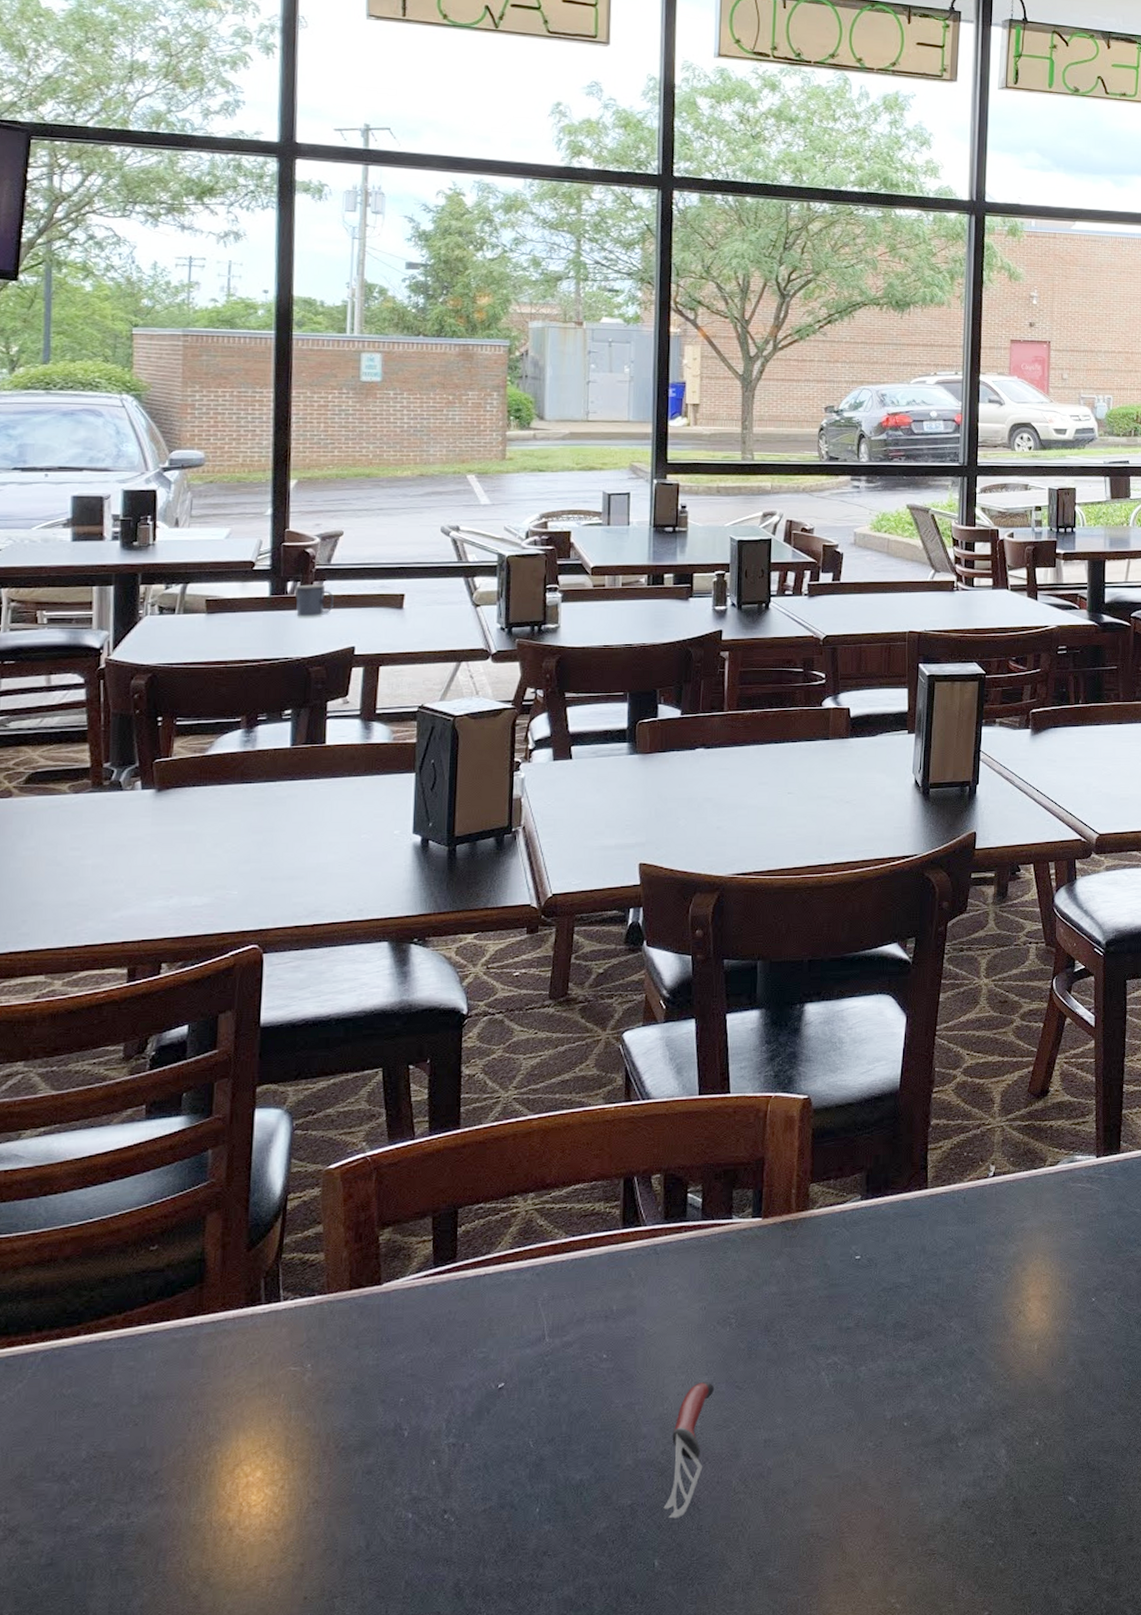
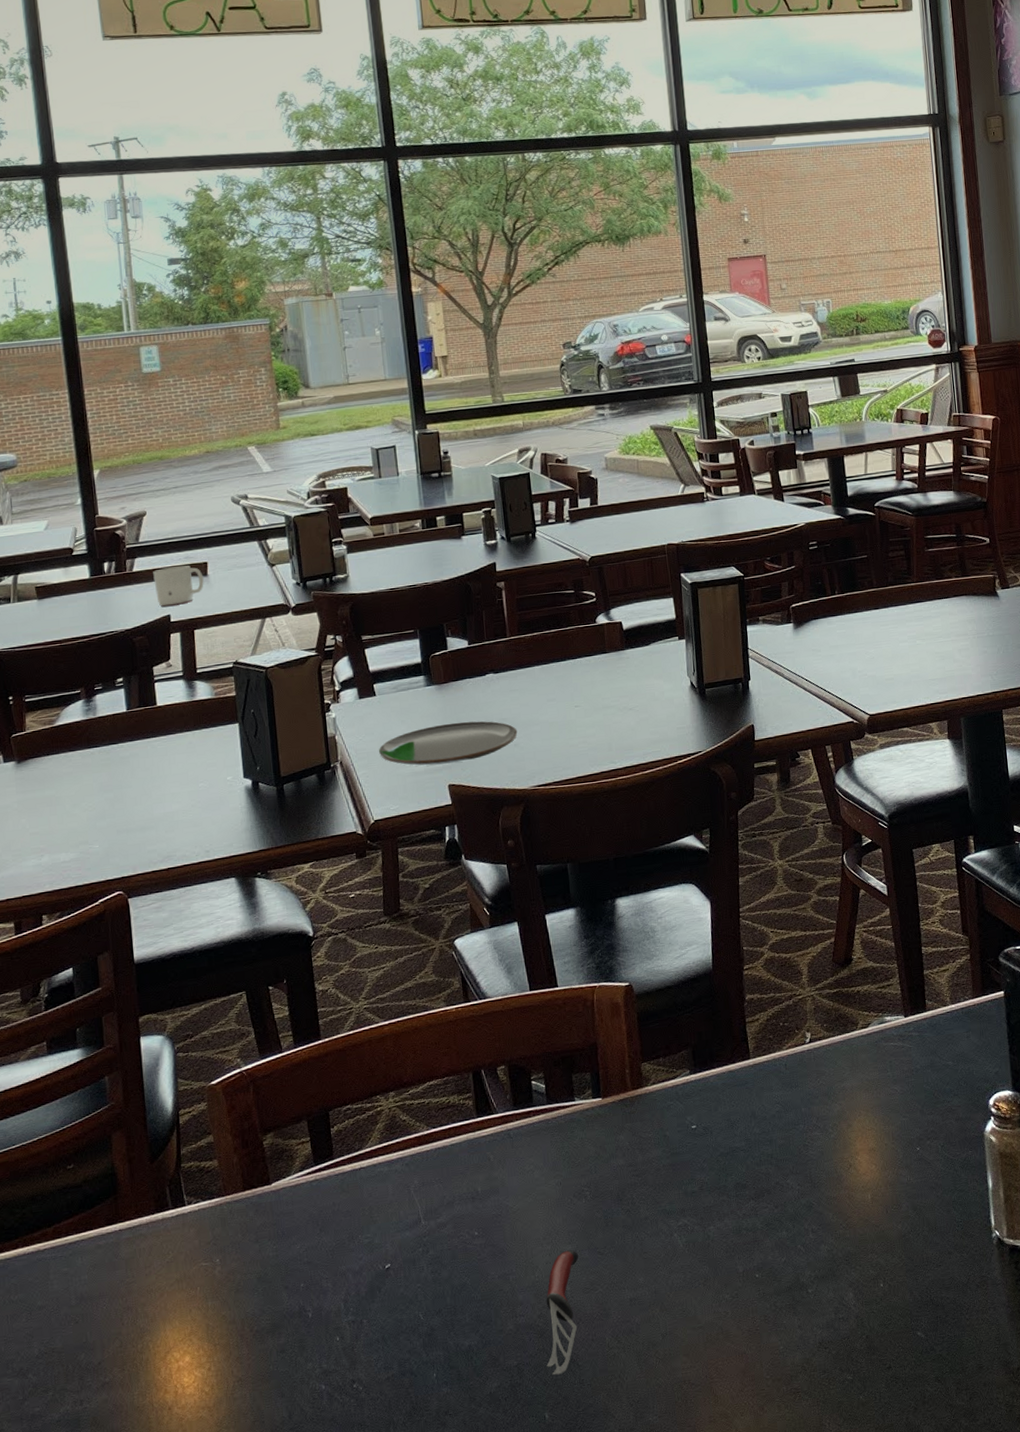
mug: present [294,584,334,620] -> none [110,561,147,596]
mug: none [341,594,398,637] -> present [153,565,204,607]
plate: none [567,797,722,842] -> present [378,721,518,767]

